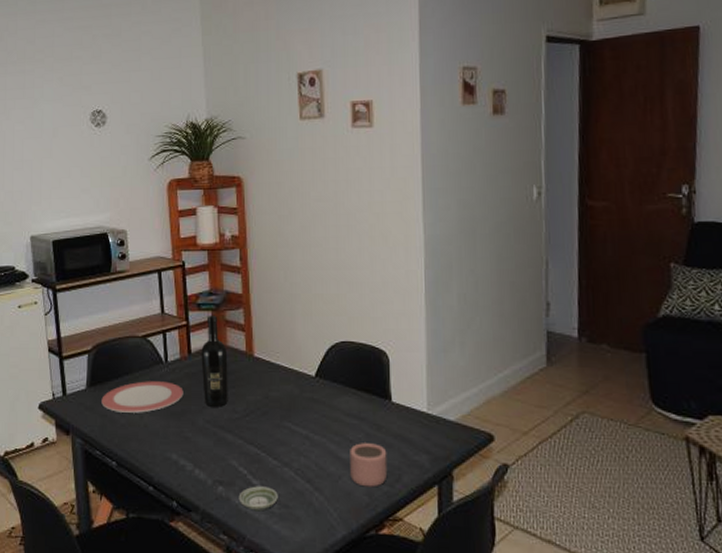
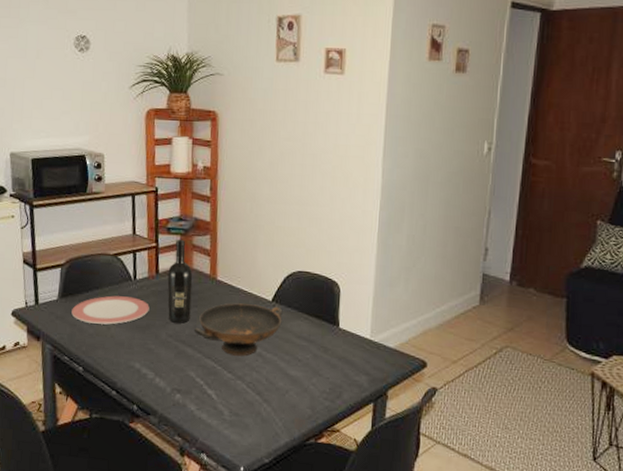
decorative bowl: none [232,381,328,440] -> present [193,303,283,356]
saucer: present [238,486,278,512] -> none [194,395,230,418]
mug: present [350,443,388,488] -> none [296,362,331,402]

